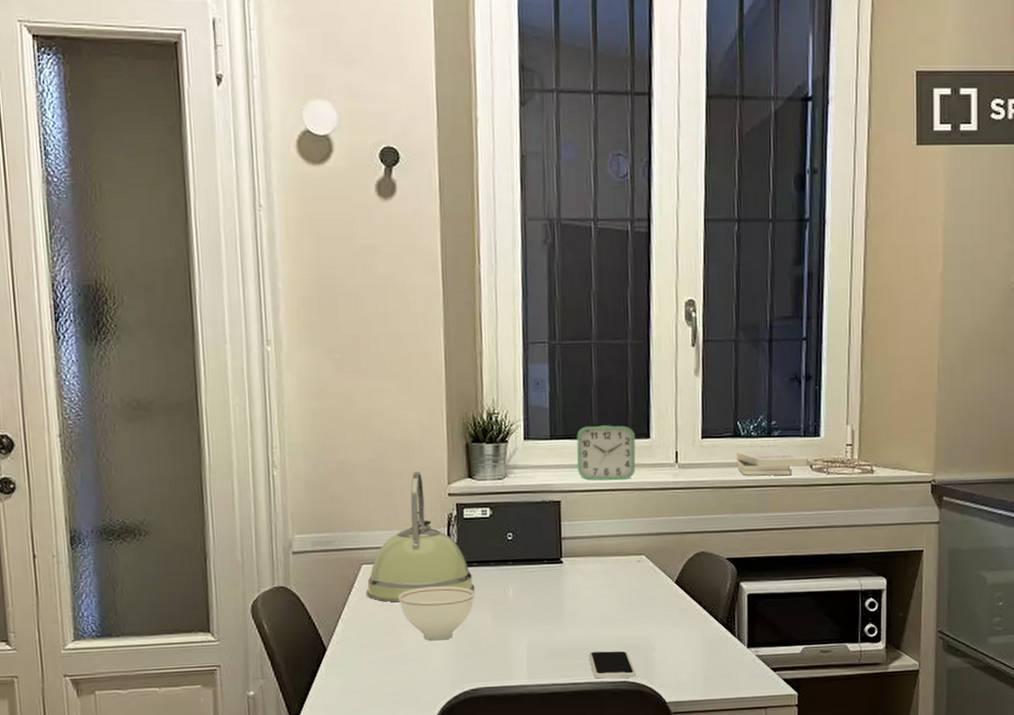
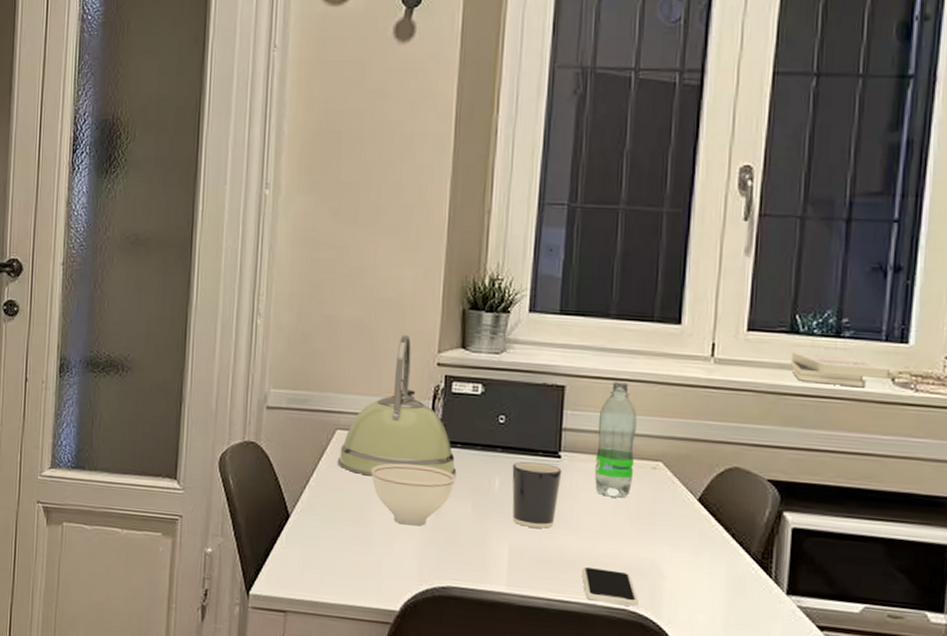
mug: none [523,569,565,626] -> present [512,461,562,529]
alarm clock: present [577,425,636,481] -> none [588,303,663,371]
bottle: none [590,492,623,591] -> present [594,382,637,498]

